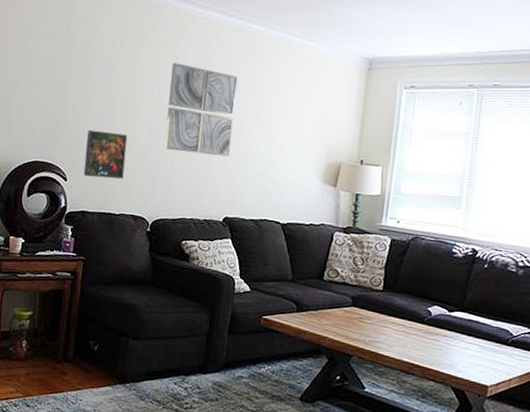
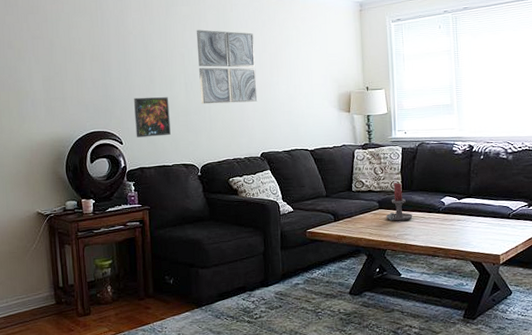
candle holder: none [358,278,391,326] -> present [385,182,413,221]

